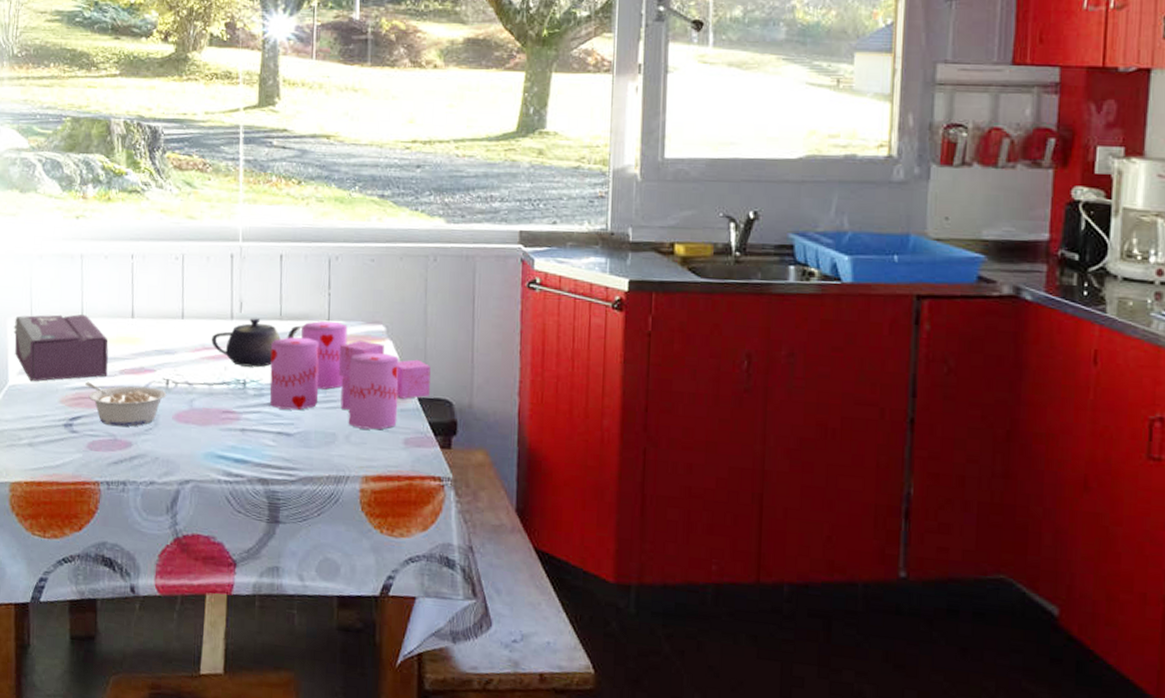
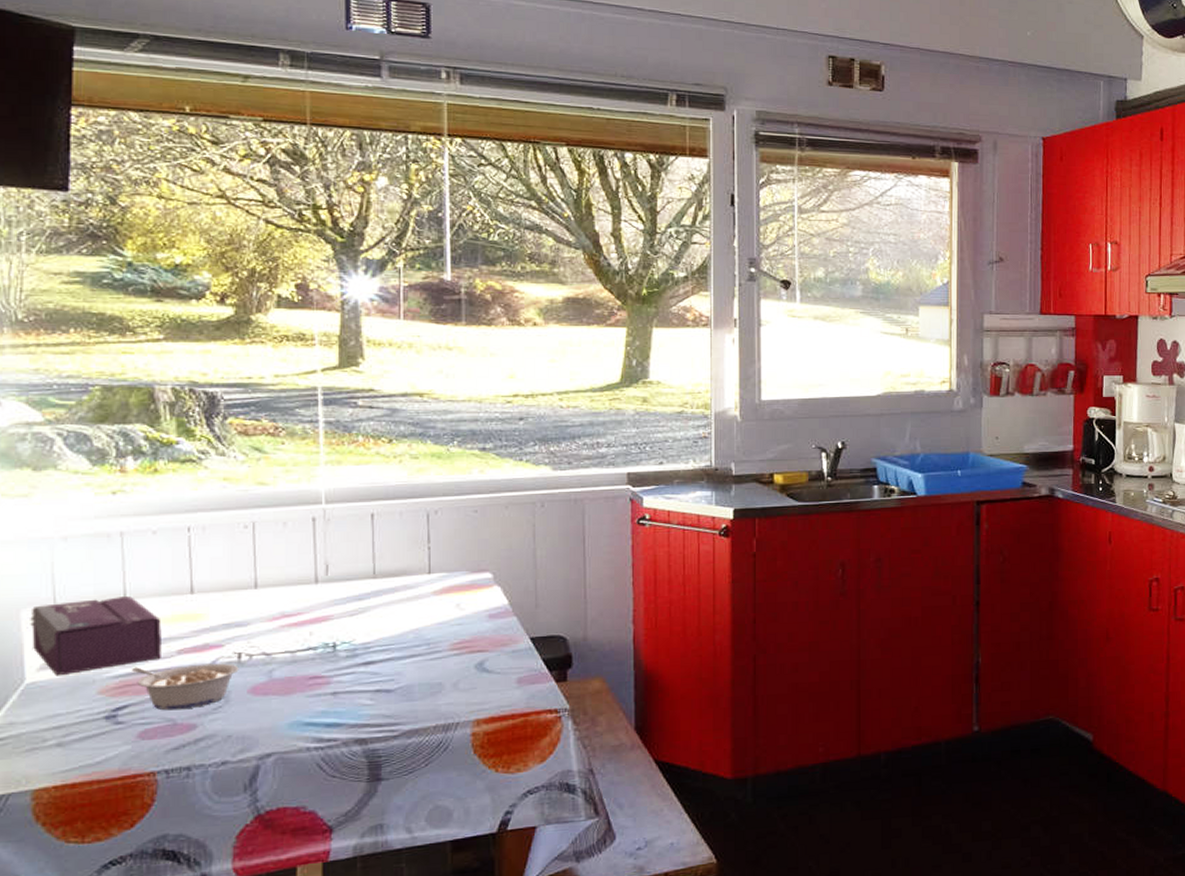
teapot: present [211,318,302,368] -> none [293,579,399,629]
candle: present [269,321,431,430] -> none [364,575,542,675]

